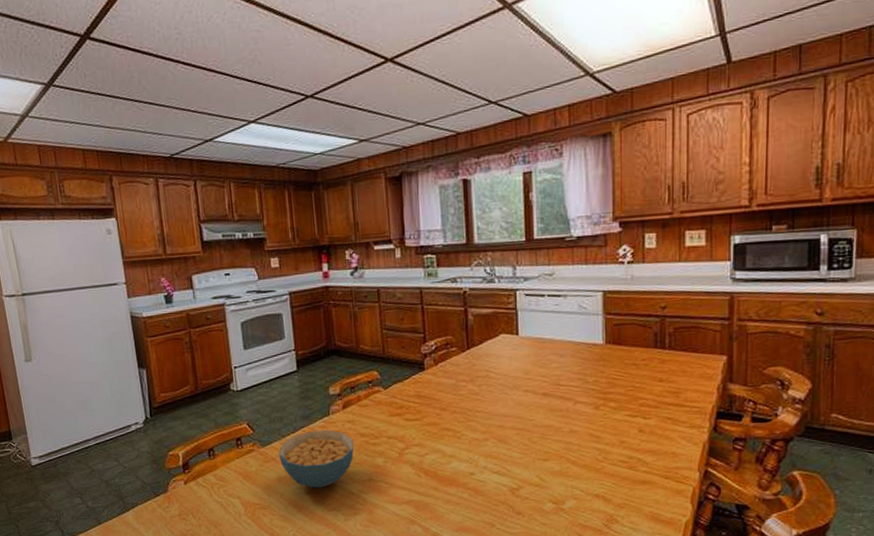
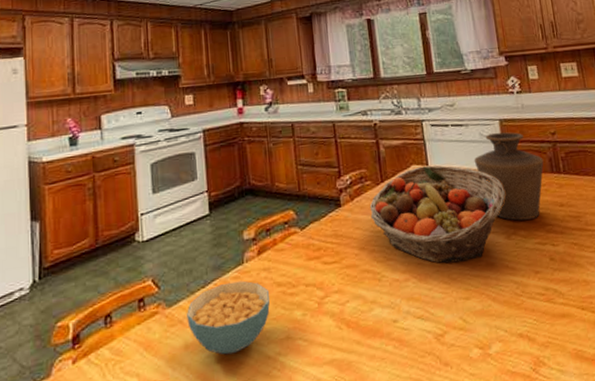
fruit basket: none [453,335,599,428] -> present [369,165,506,264]
vase: none [569,304,648,394] -> present [473,132,544,221]

